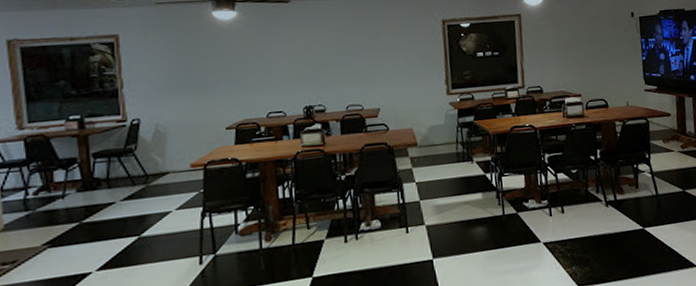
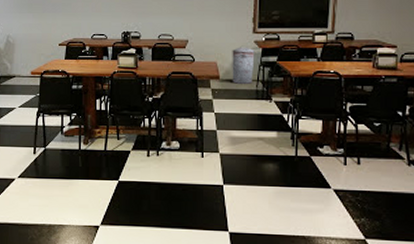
trash can: none [427,108,452,149] -> present [232,45,255,84]

